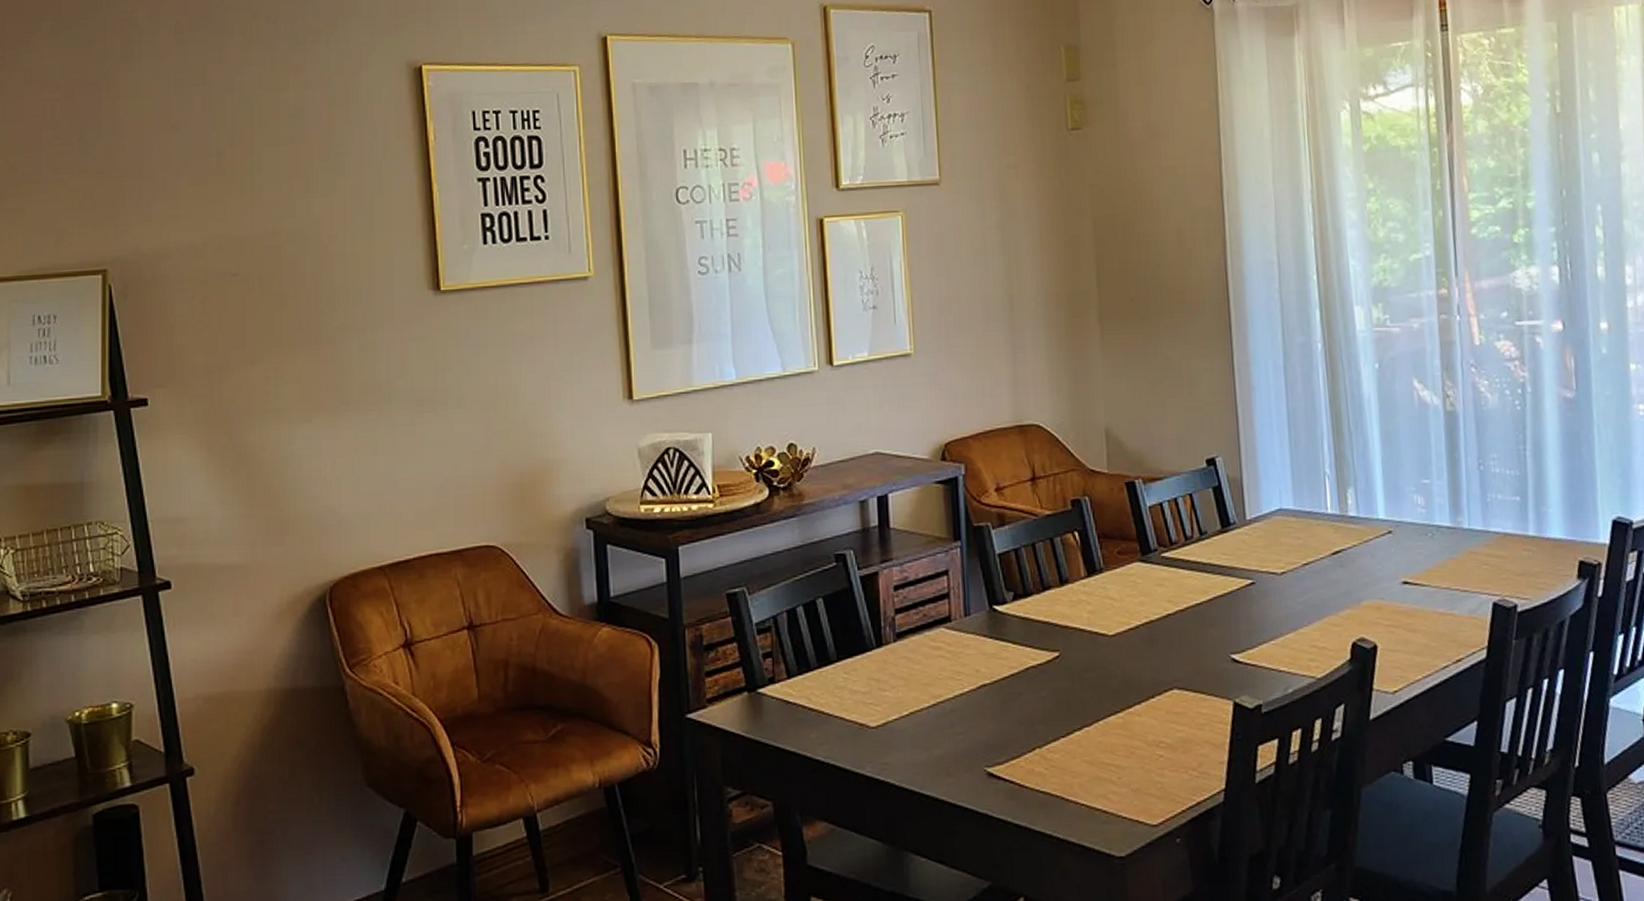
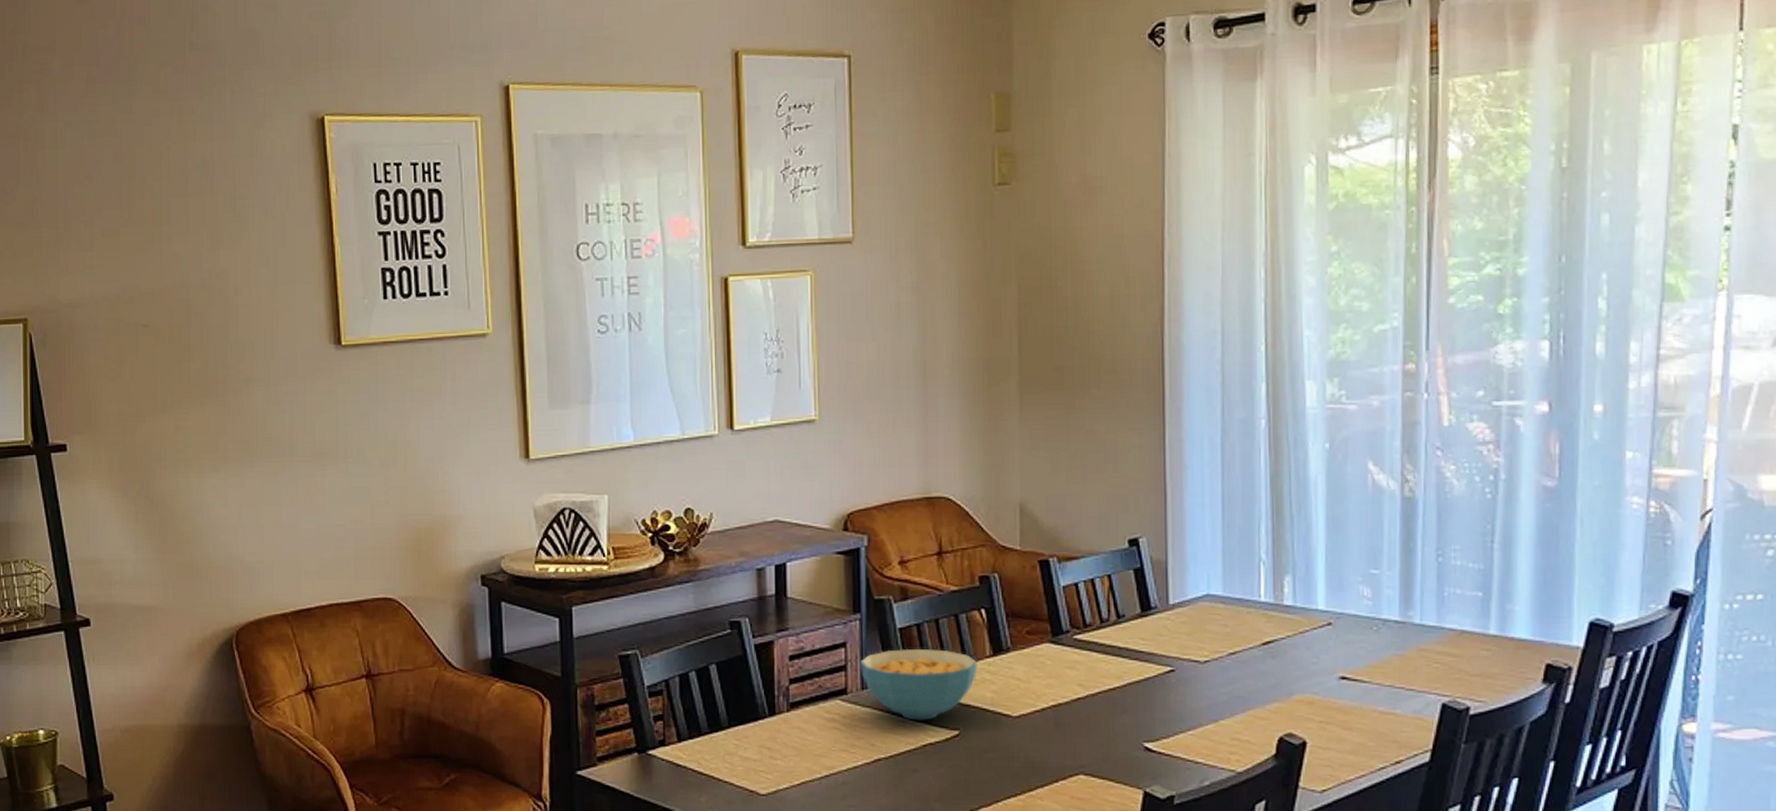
cereal bowl: none [962,572,1074,644] -> present [859,648,977,720]

